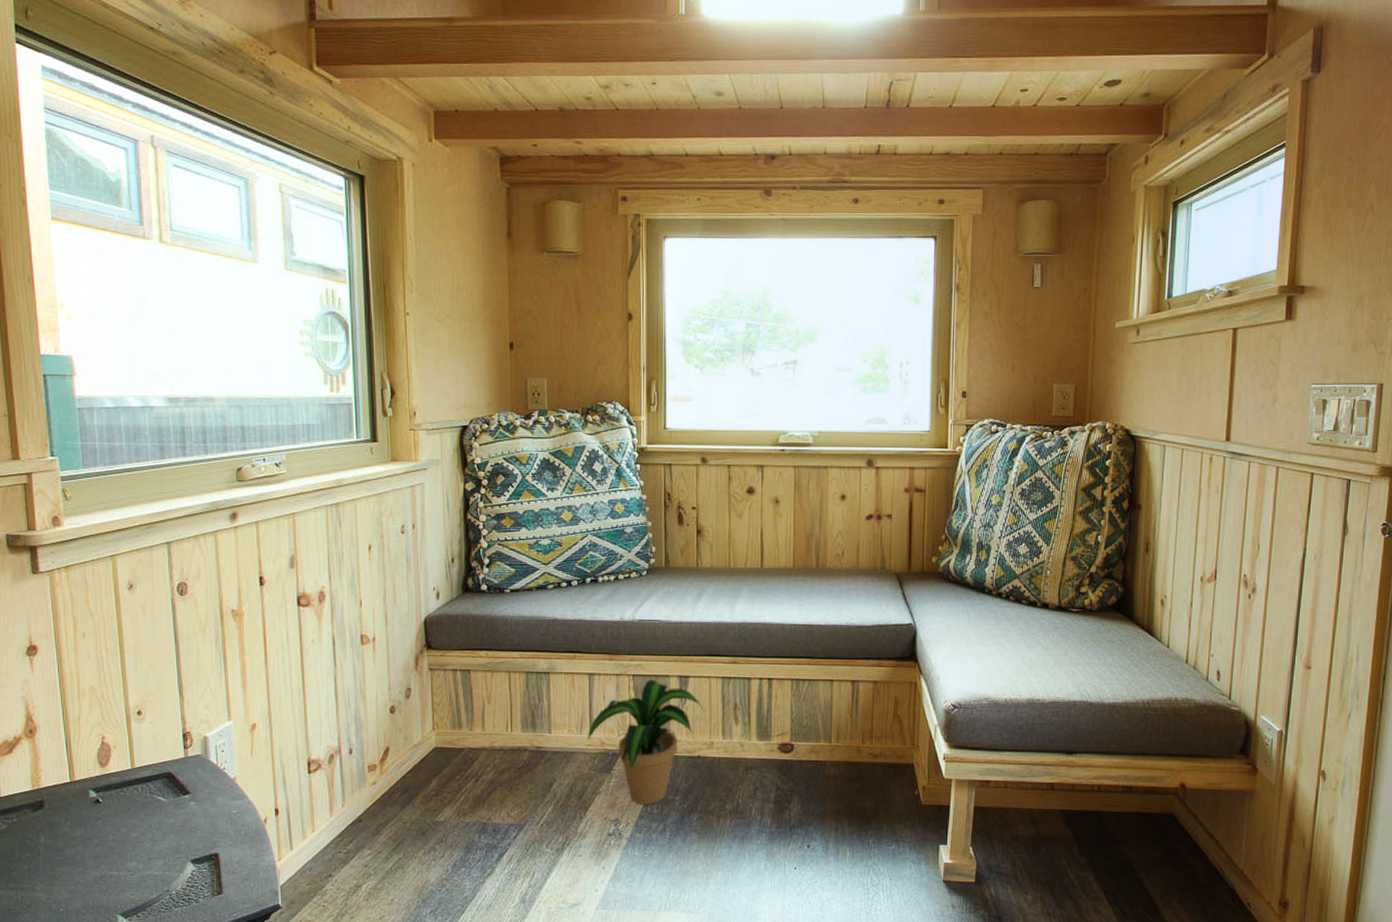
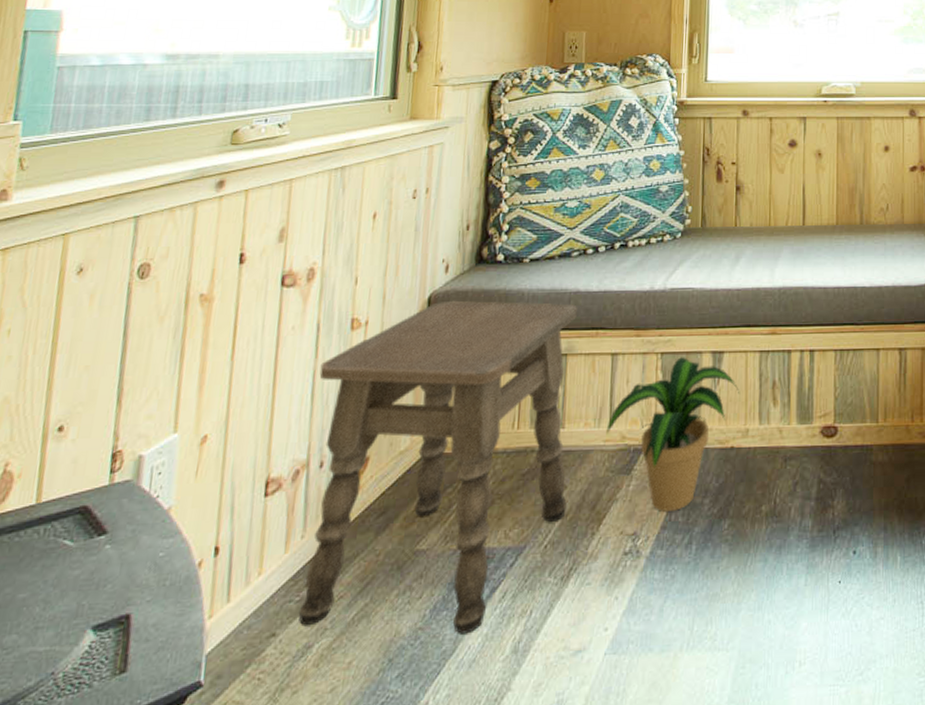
side table: none [339,623,557,886] -> present [298,300,577,634]

